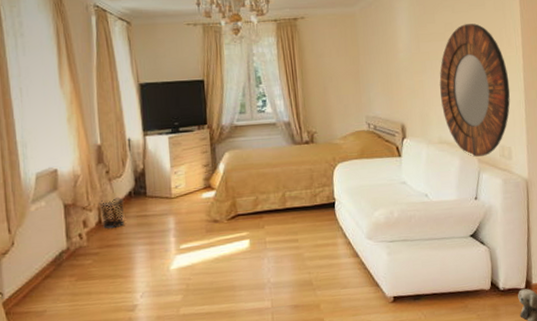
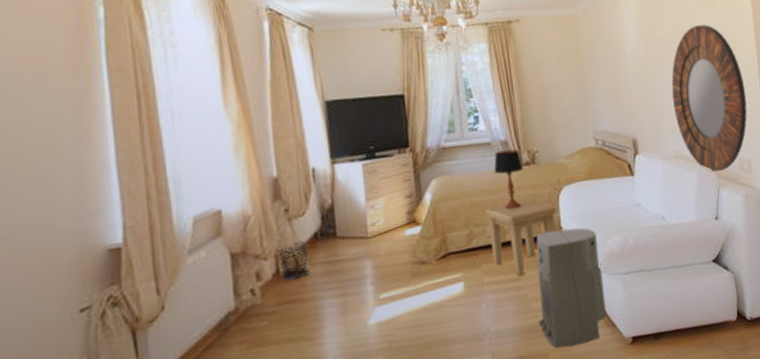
side table: none [269,174,332,239] -> present [485,200,558,277]
table lamp: none [278,129,304,181] -> present [494,149,524,210]
air purifier: none [311,200,372,301] -> present [536,228,607,349]

